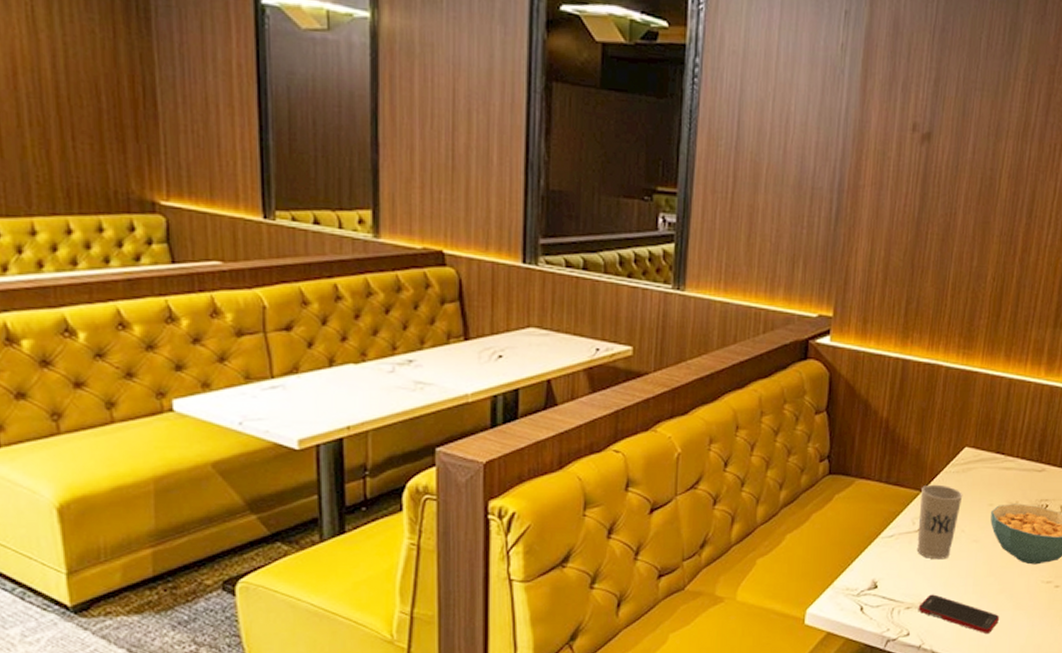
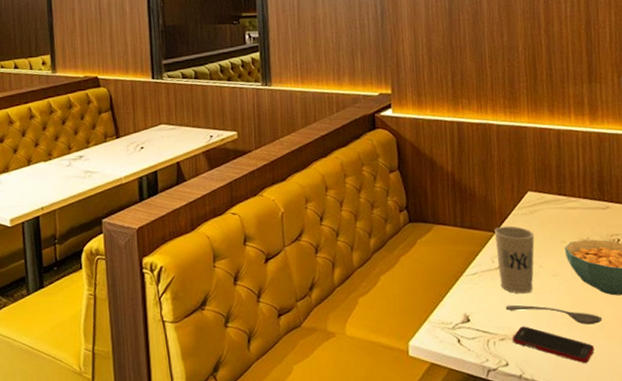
soupspoon: none [917,571,1014,594] -> present [505,304,603,325]

